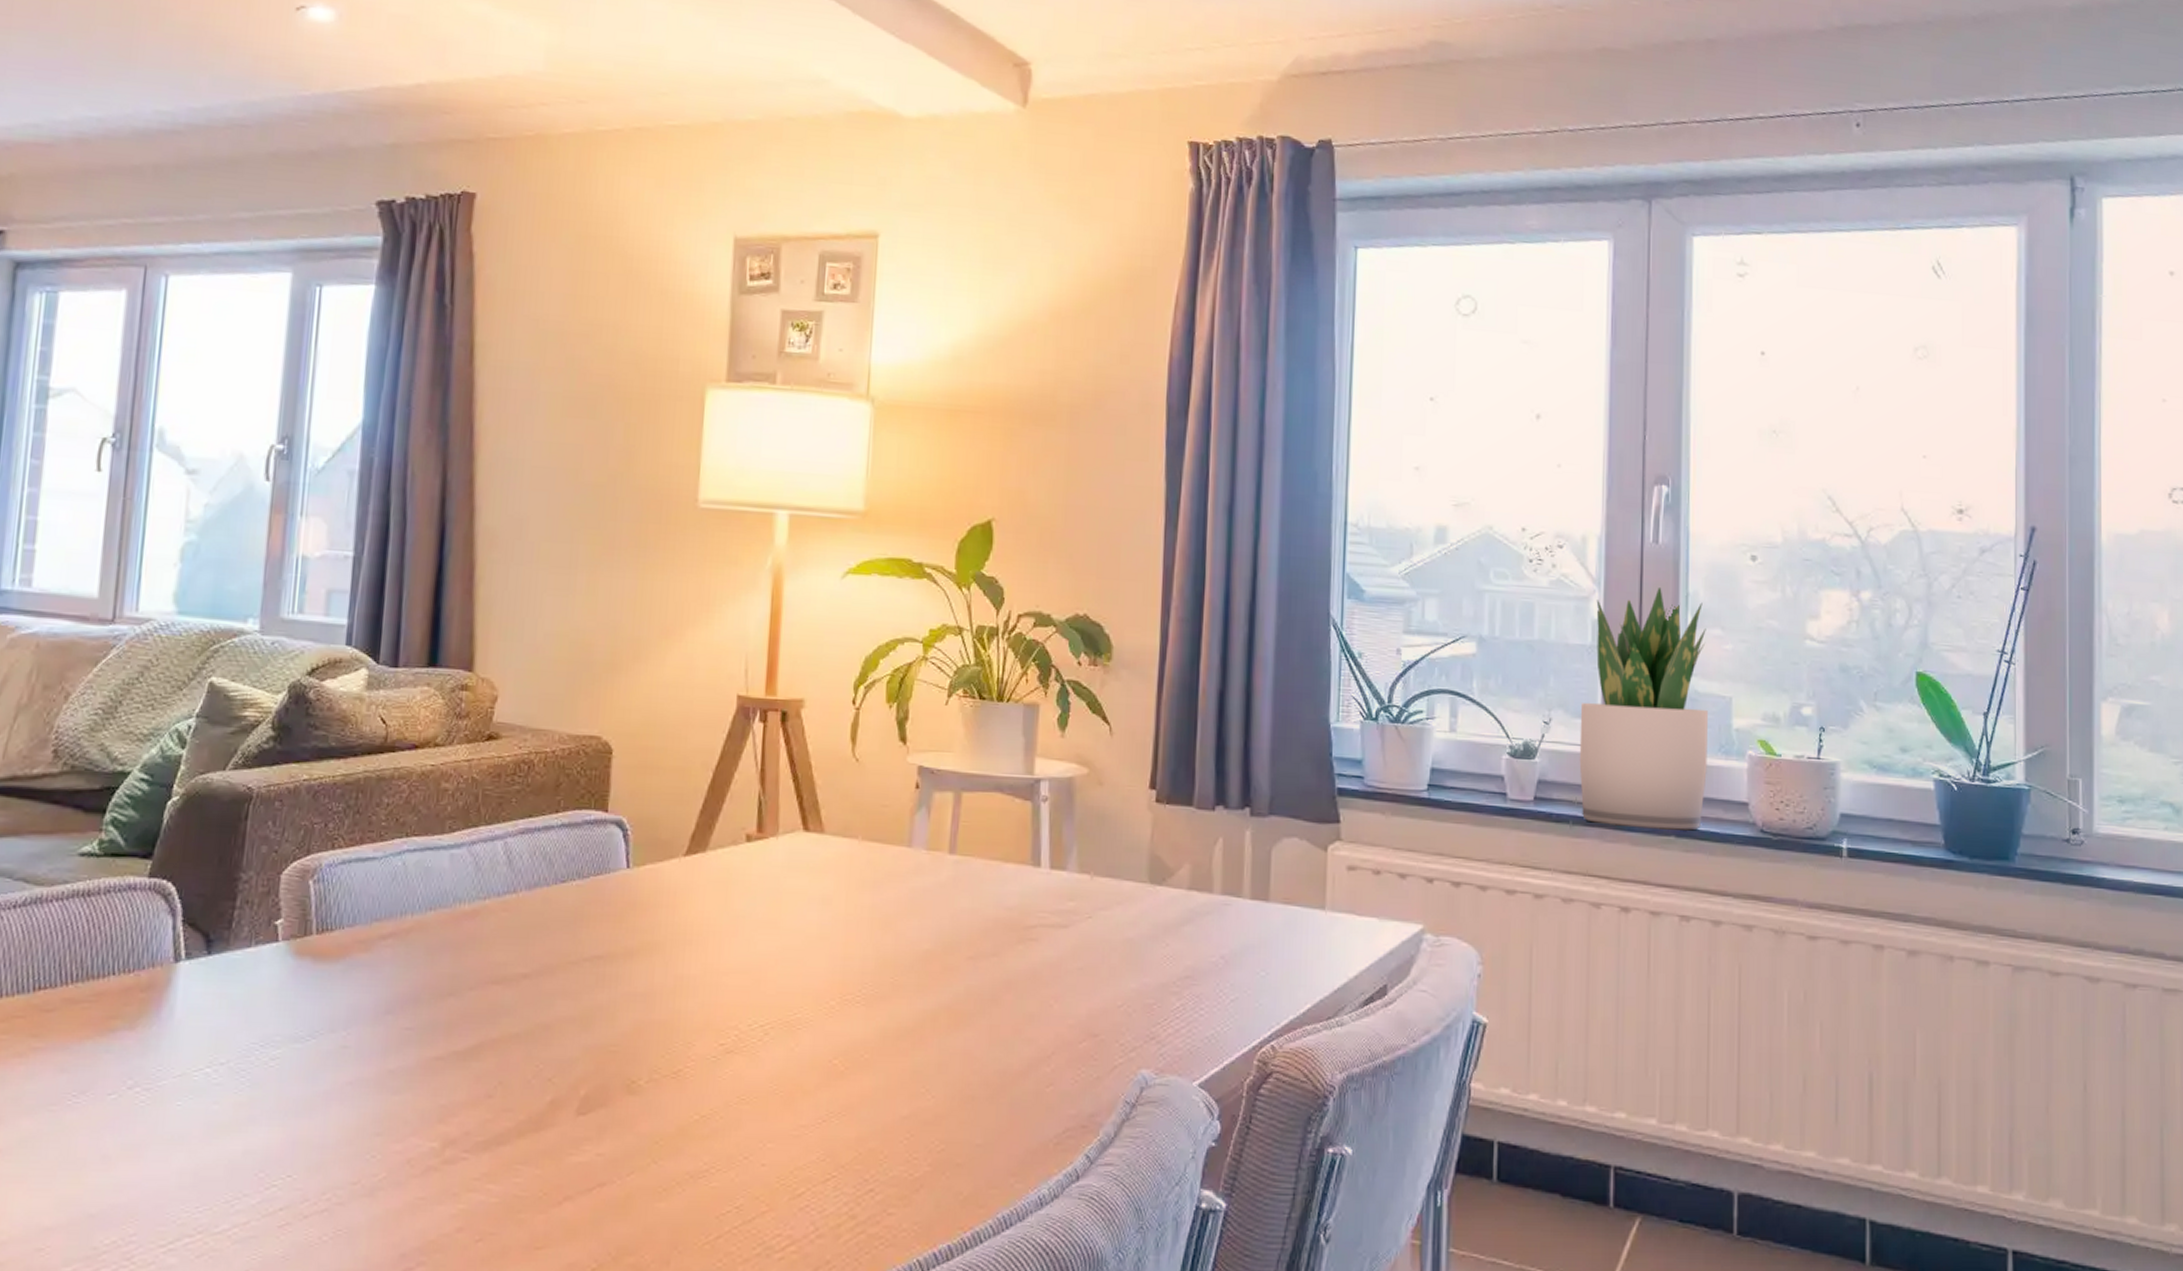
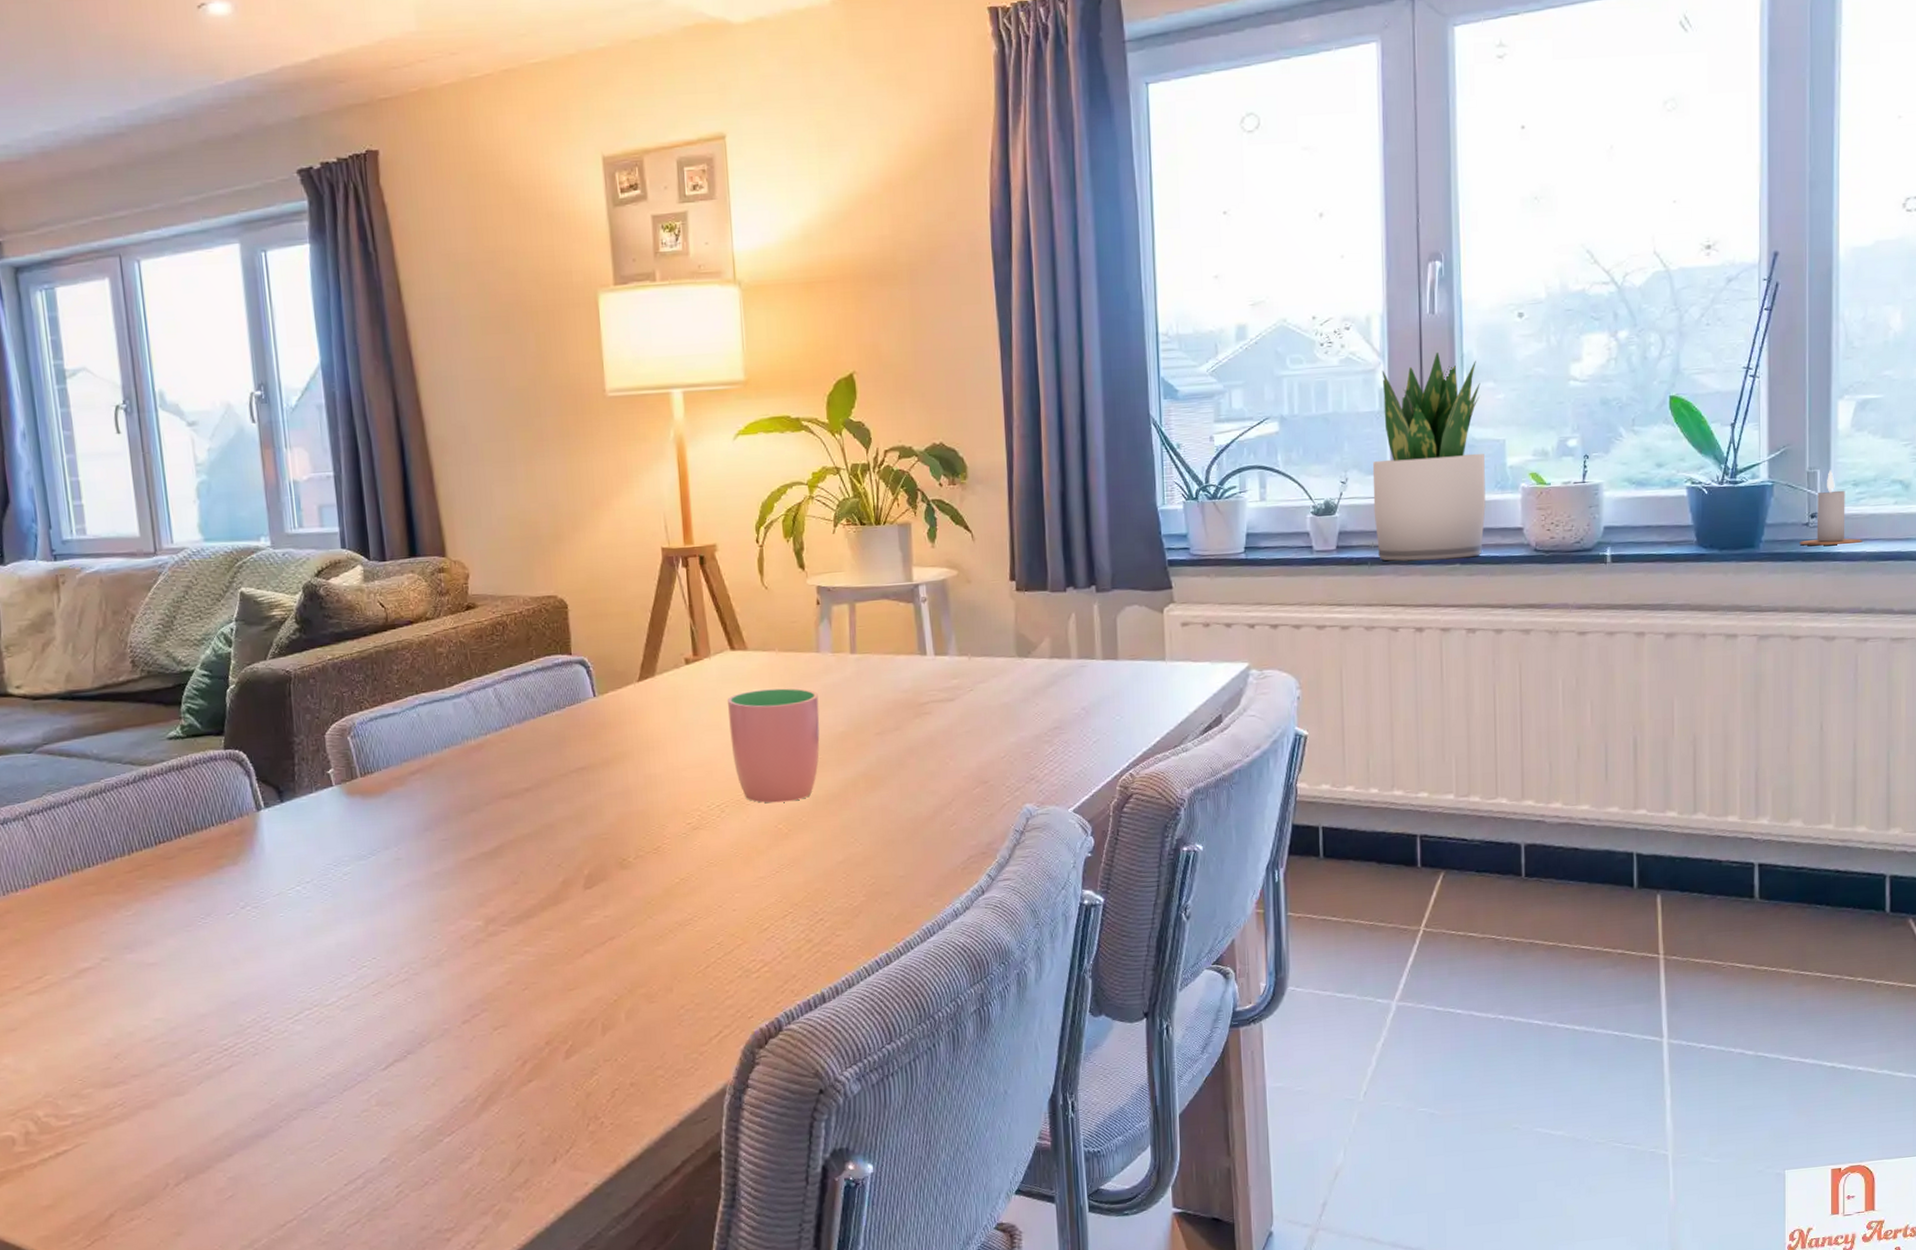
cup: none [788,884,903,1031] -> present [727,688,820,803]
candle: none [2059,781,2130,871] -> present [1799,470,1863,546]

